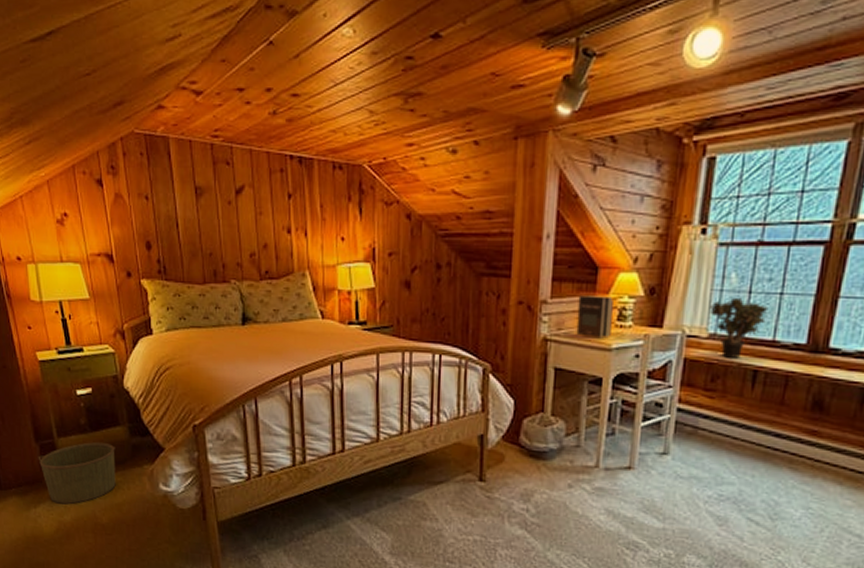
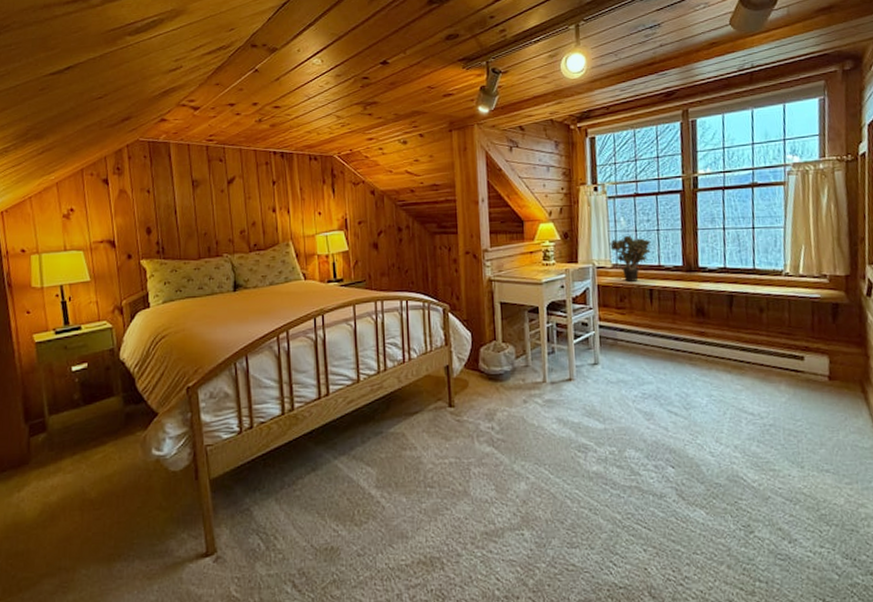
basket: present [38,442,116,505] -> none [26,415,108,484]
books: present [576,295,613,339] -> none [511,242,540,276]

